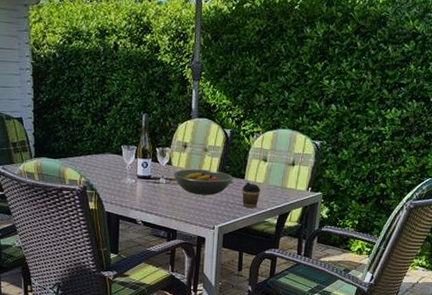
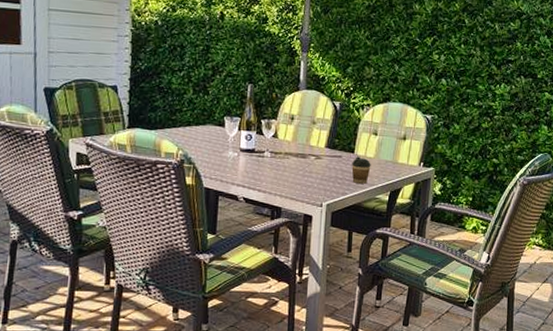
fruit bowl: present [173,169,234,196] -> none [279,142,343,170]

